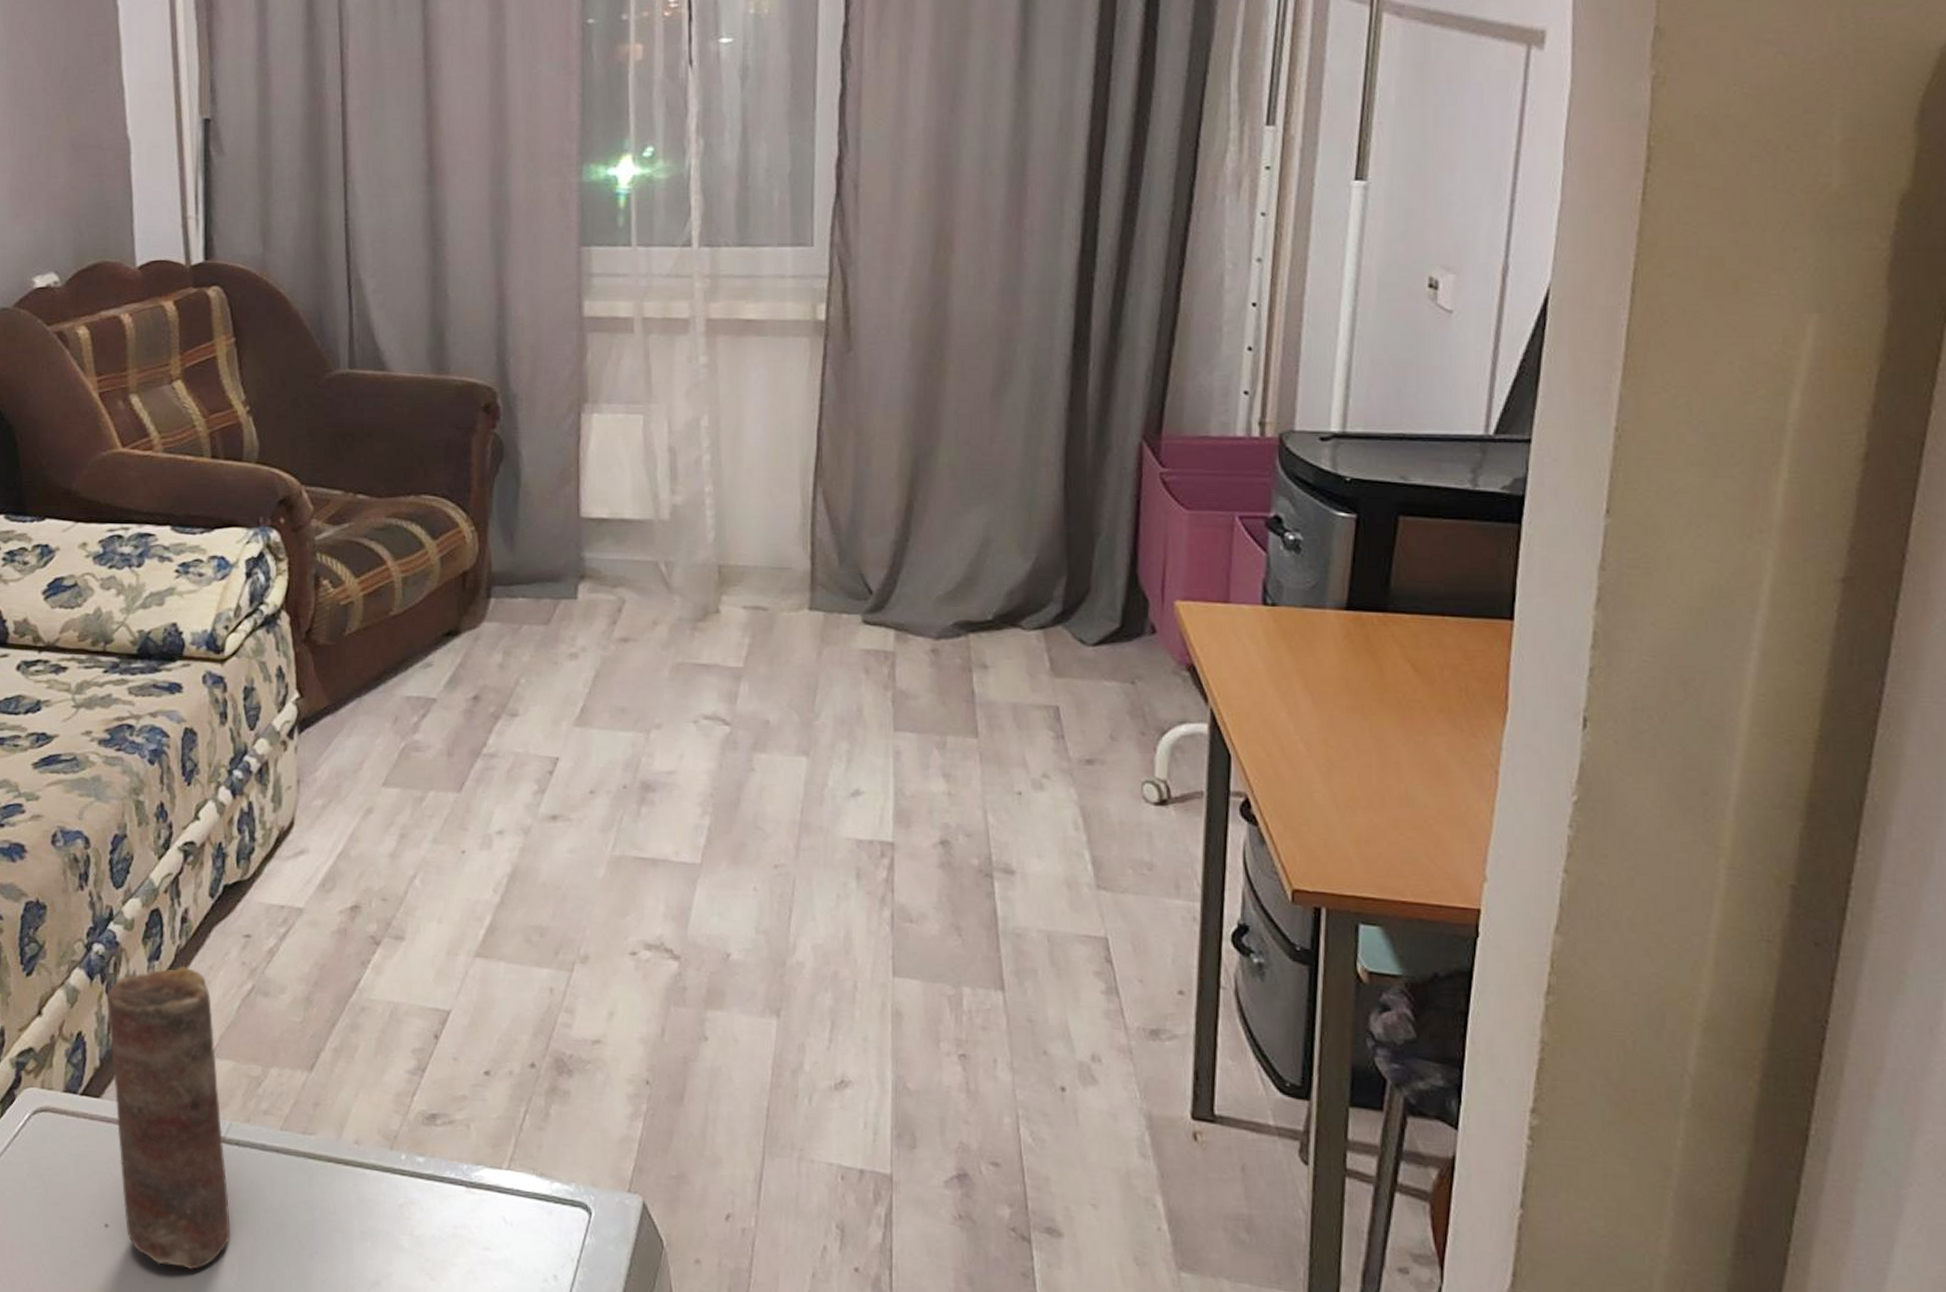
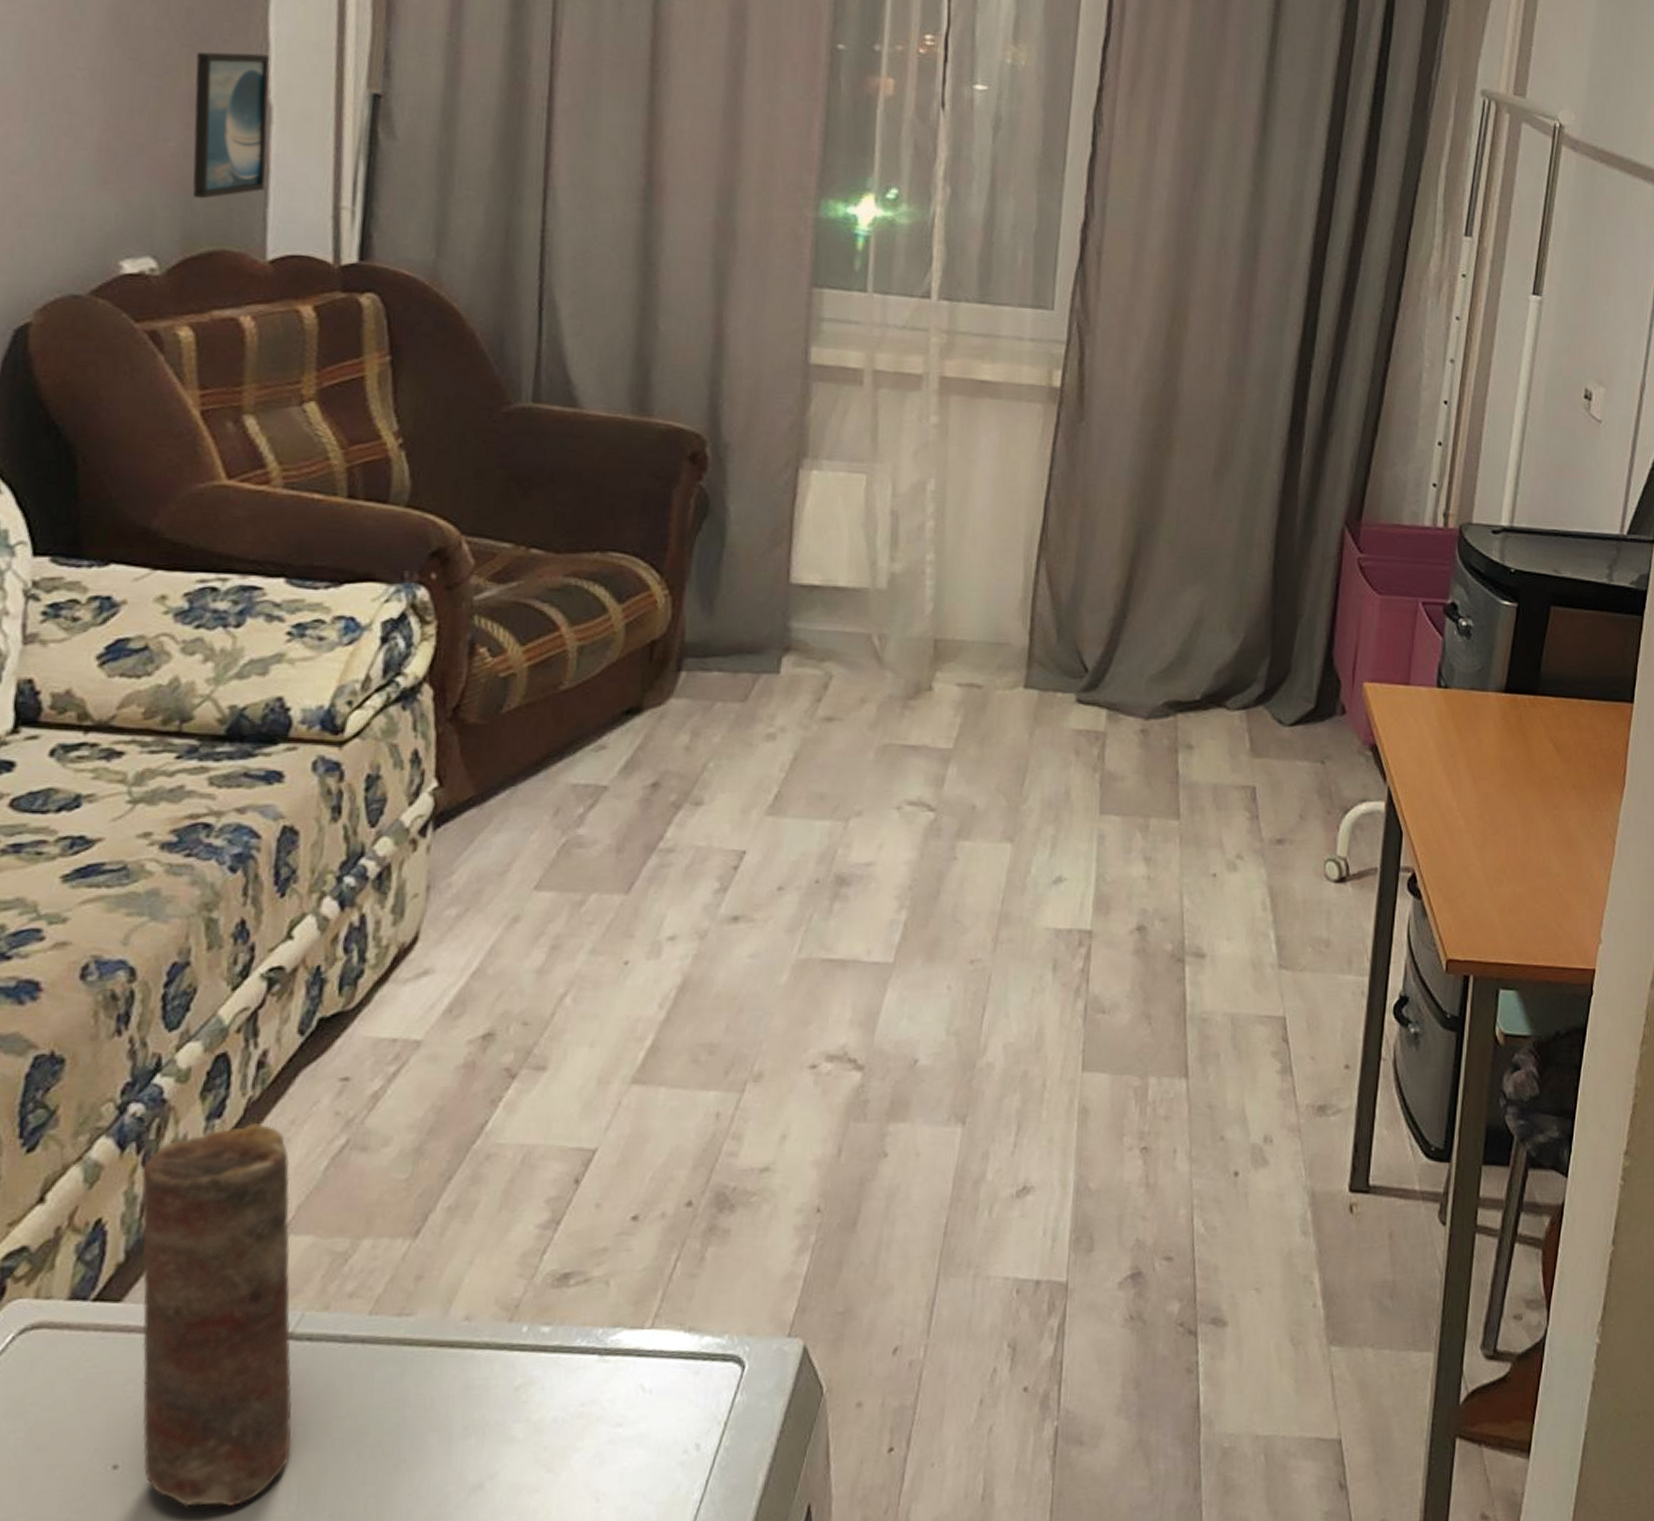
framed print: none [73,97,130,222] -> present [192,51,270,199]

